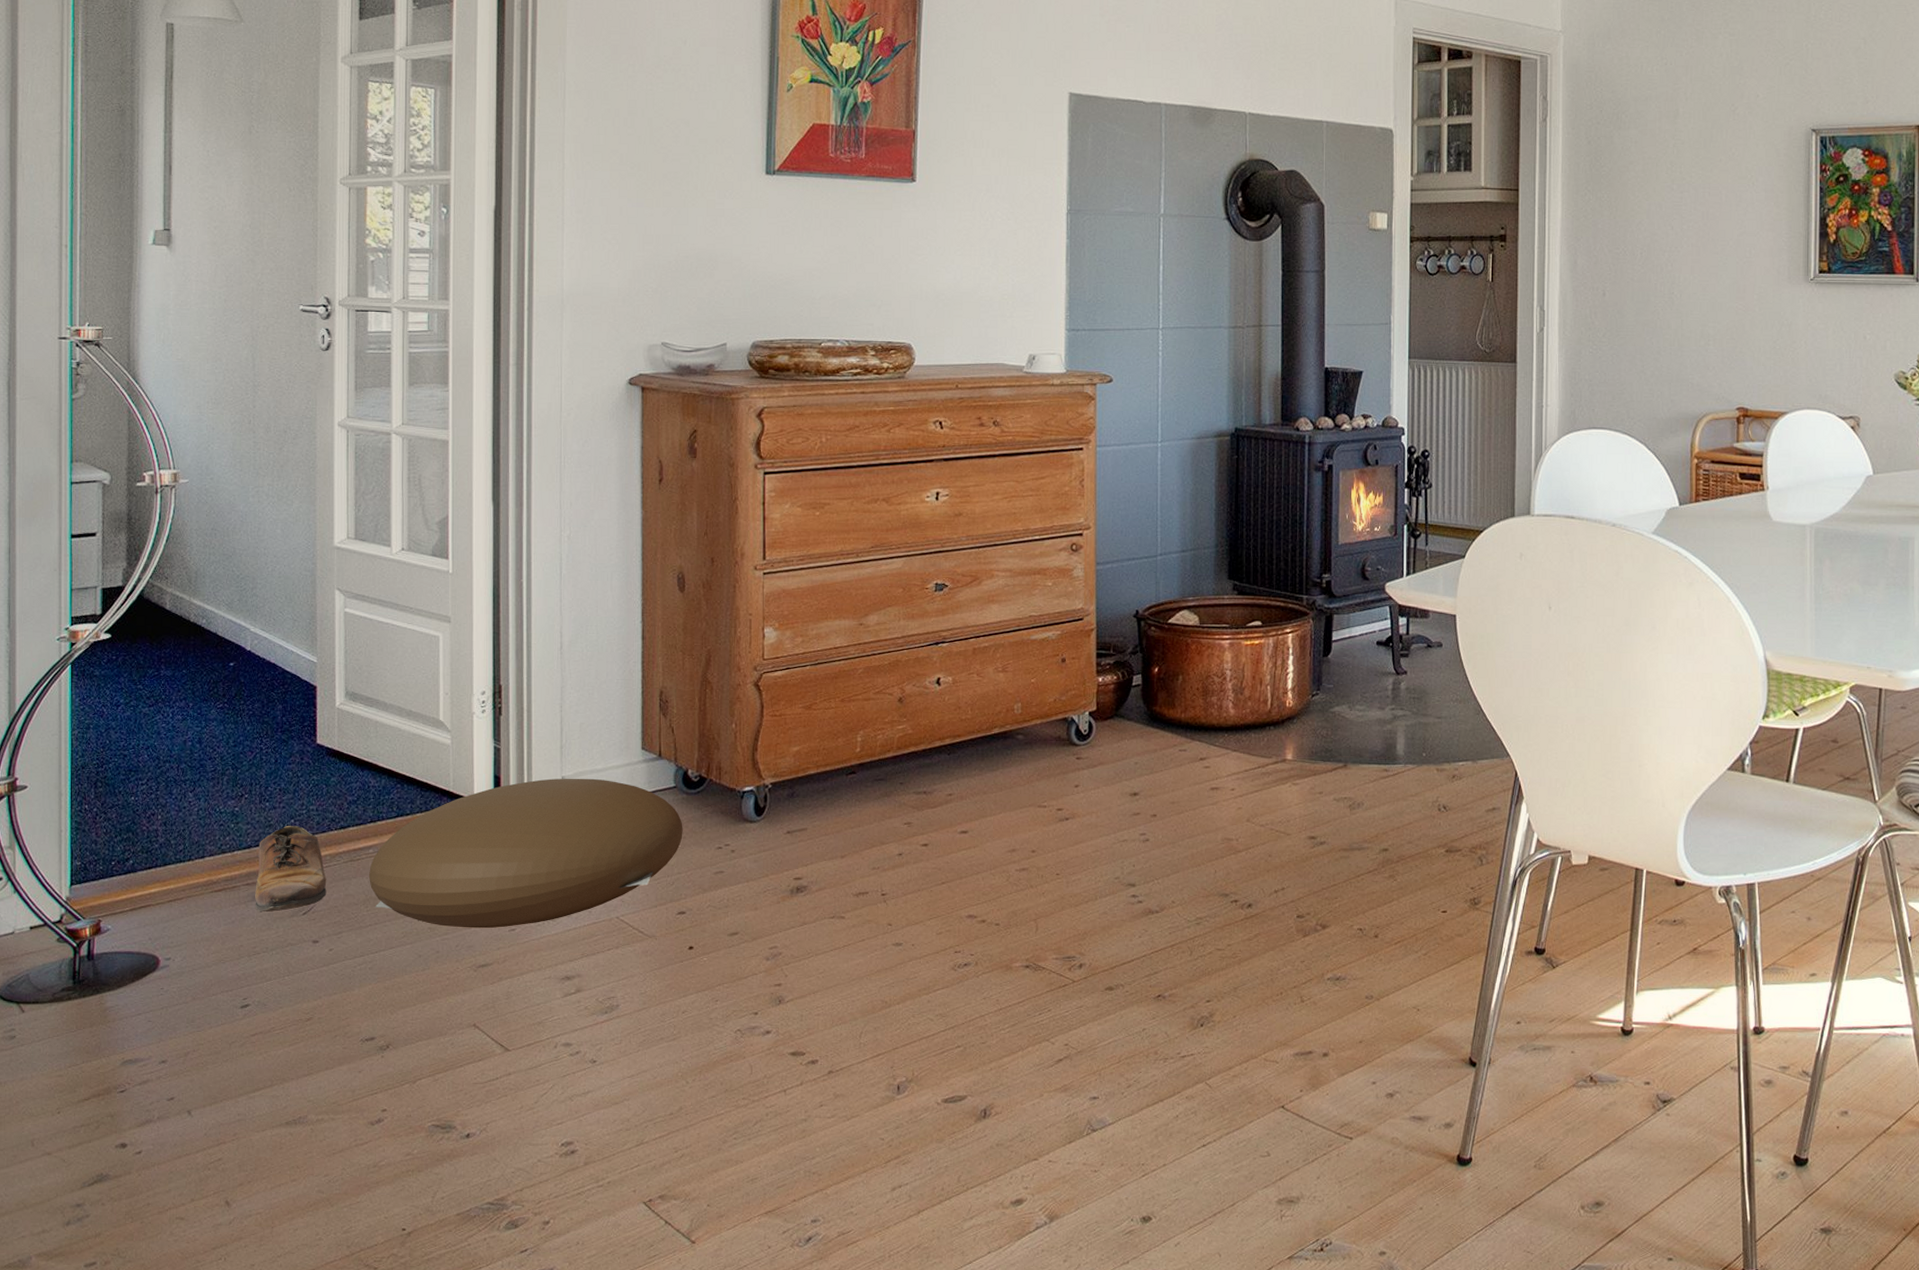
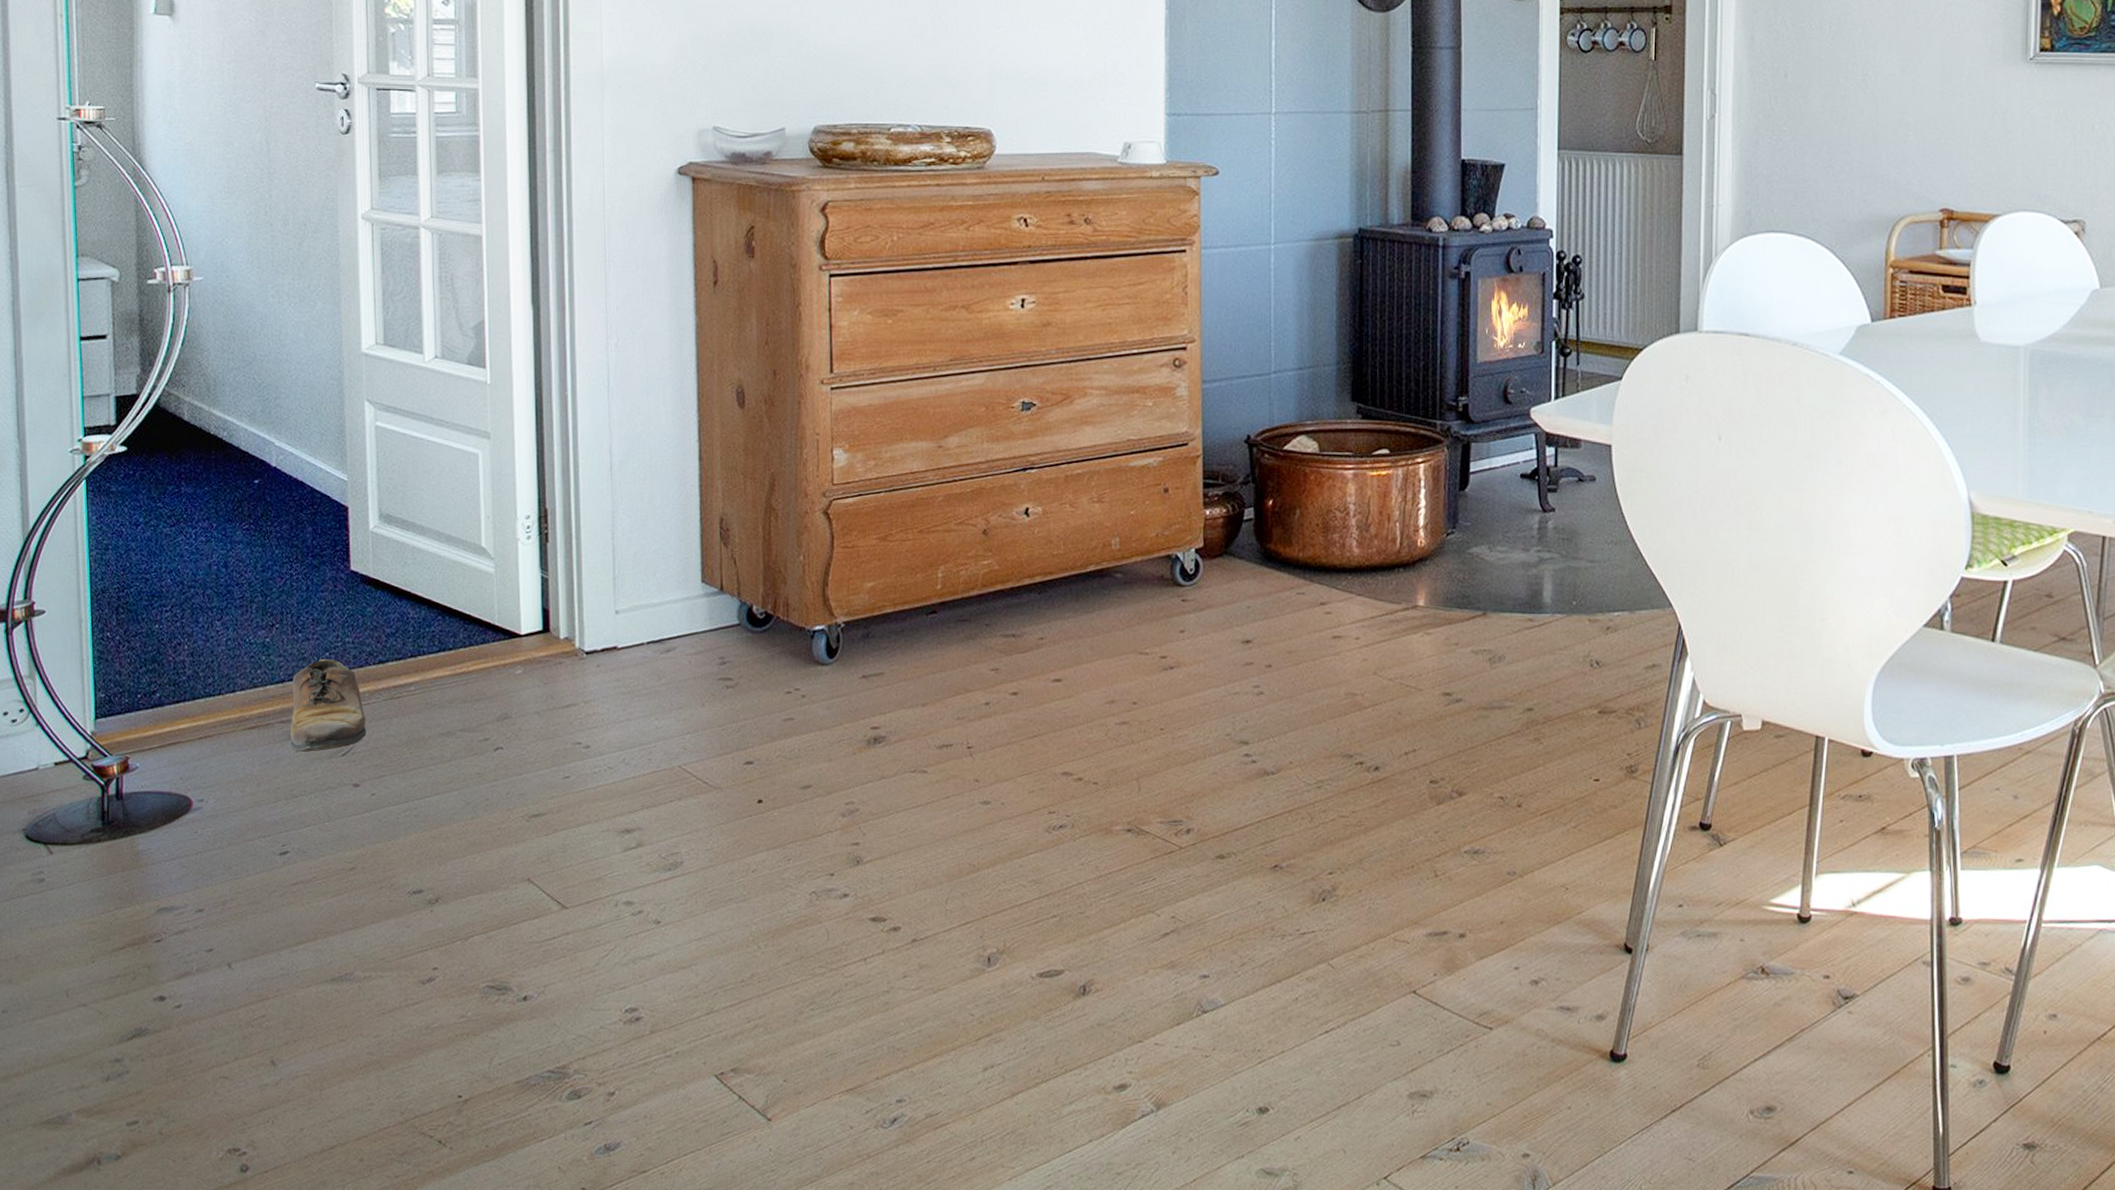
pouf: present [369,778,683,929] -> none [411,612,749,775]

